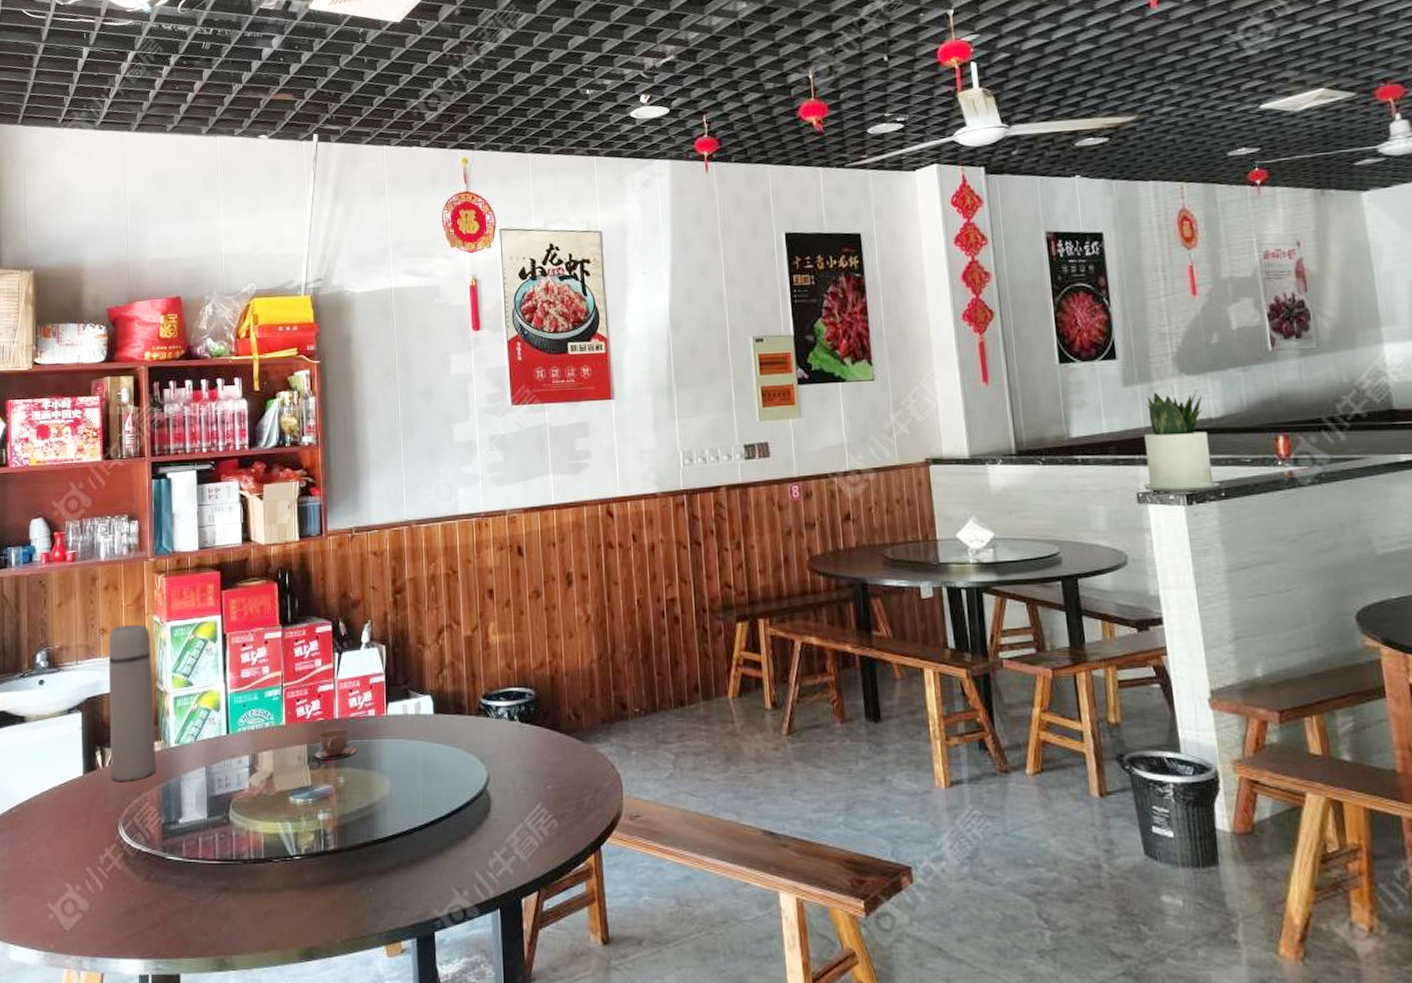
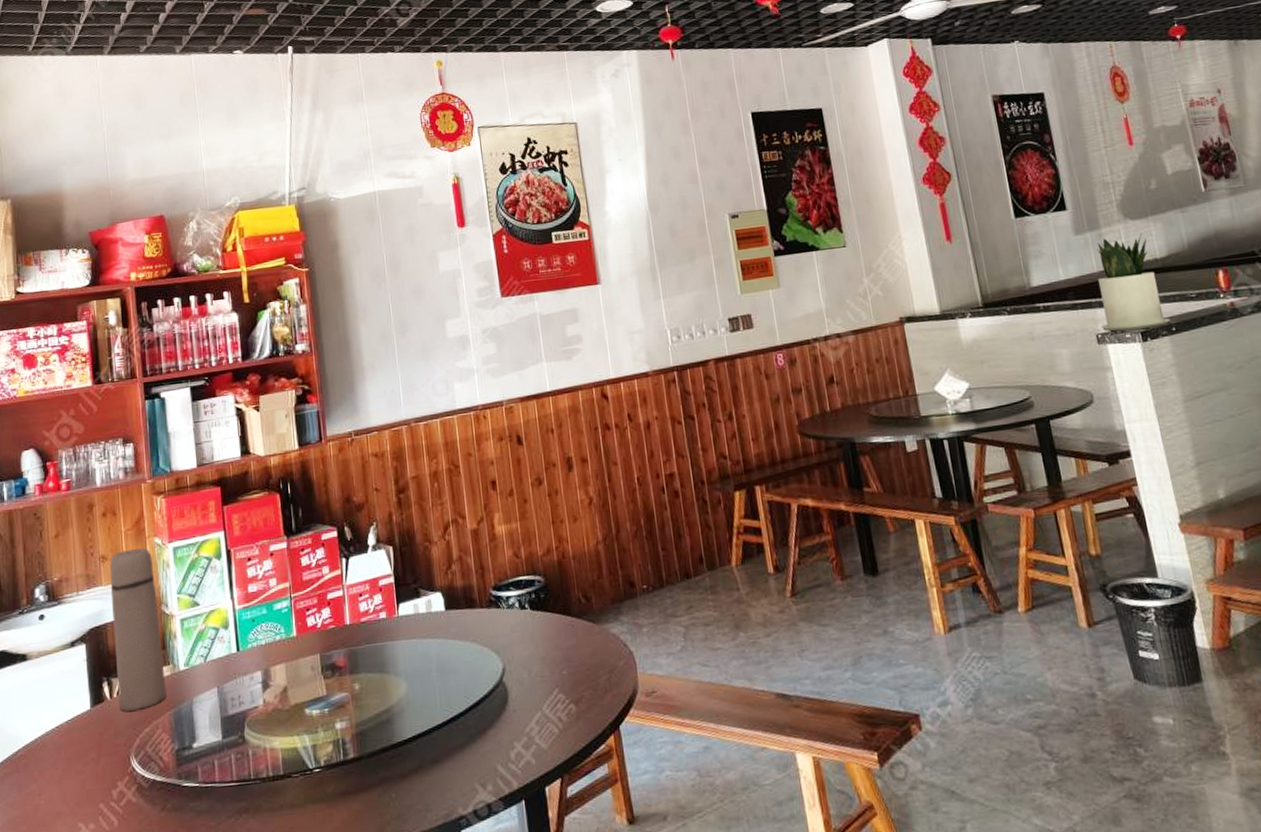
teacup: present [314,728,356,761] -> none [327,633,370,668]

